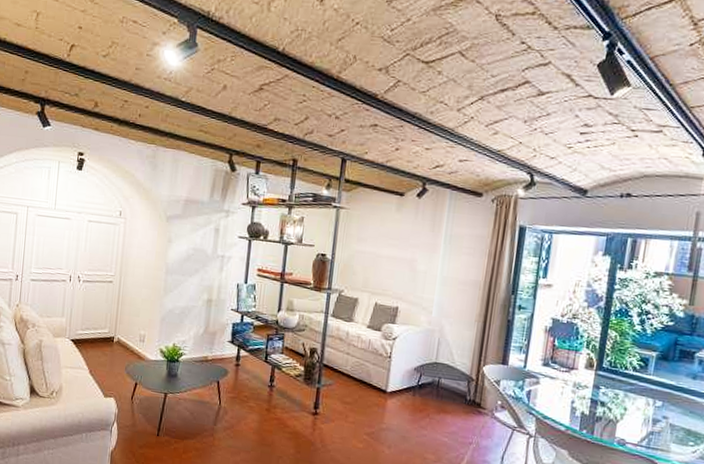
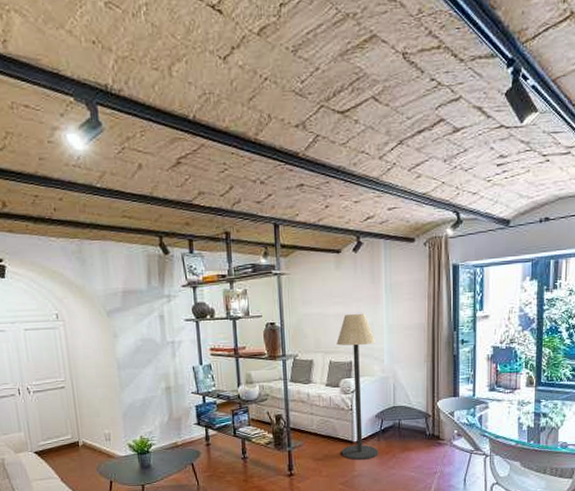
floor lamp: none [372,259,426,414] -> present [336,314,379,460]

